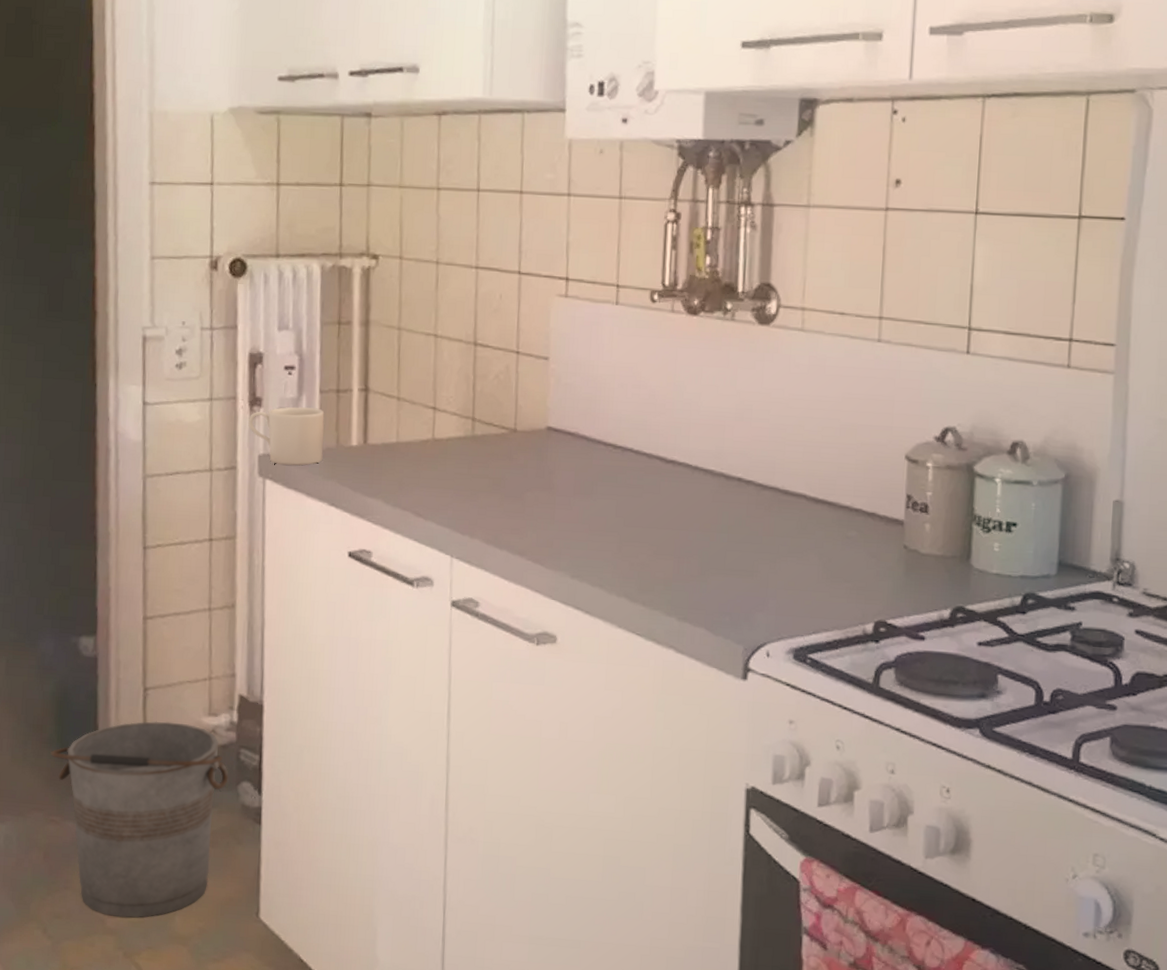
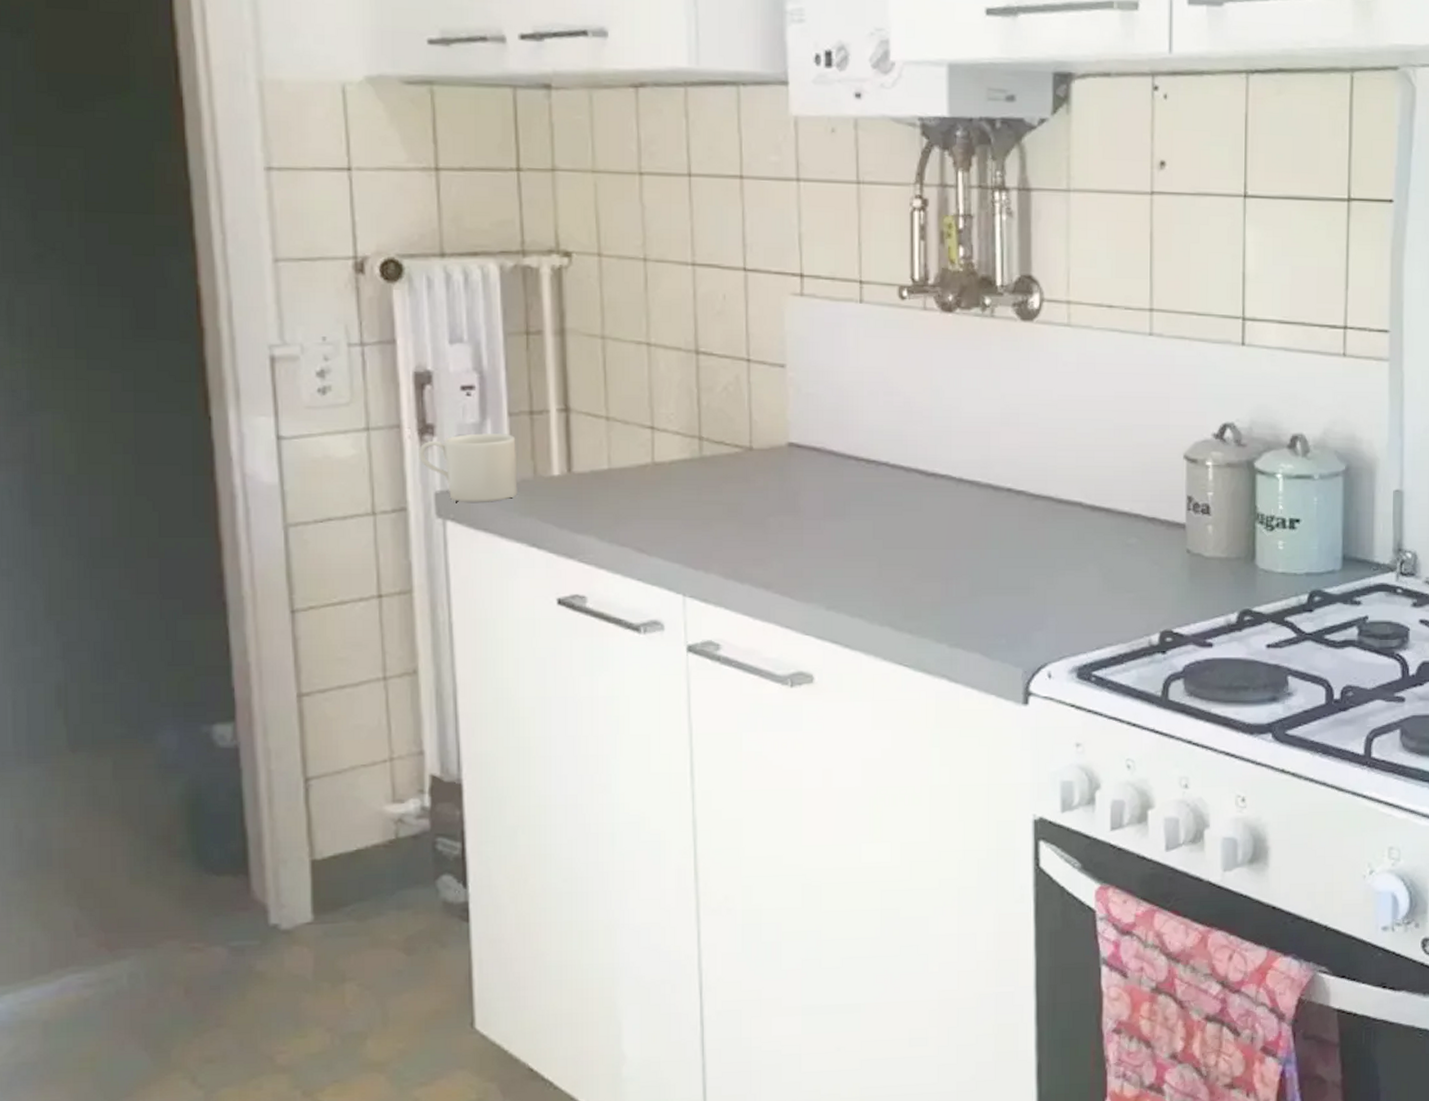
bucket: present [50,721,229,918] -> none [184,815,424,1051]

